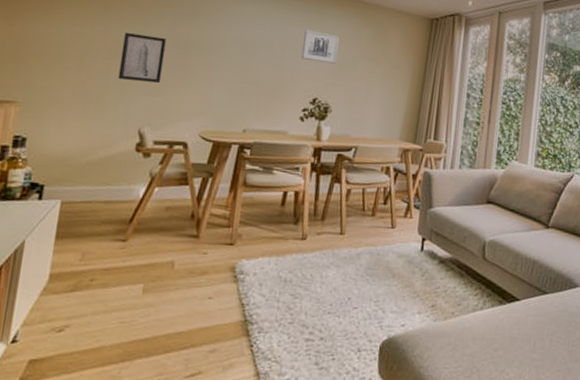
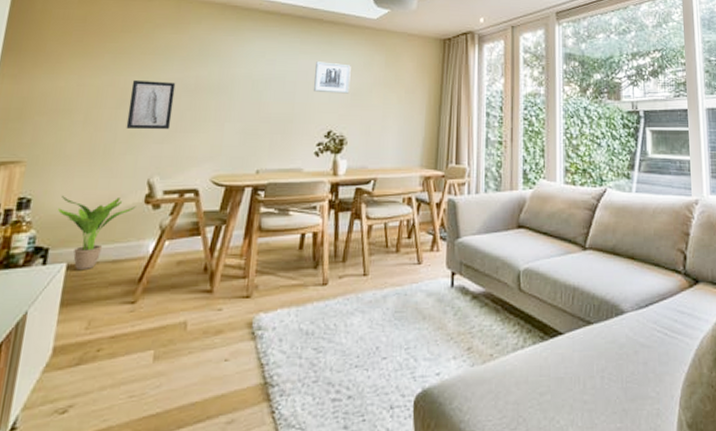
potted plant: none [51,138,127,208] -> present [57,196,136,271]

